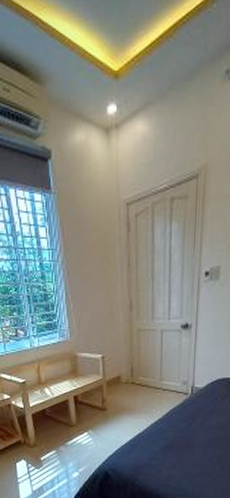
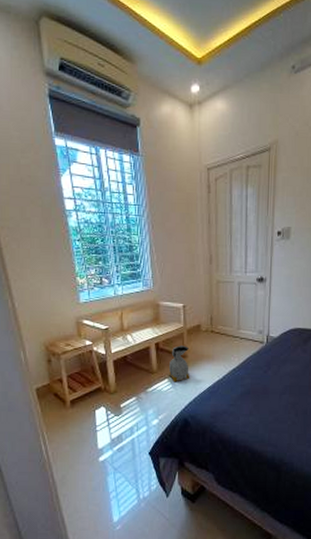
bag: none [89,398,111,436] -> present [169,345,190,382]

